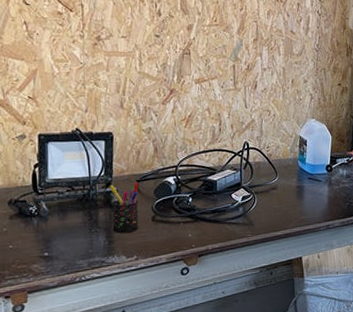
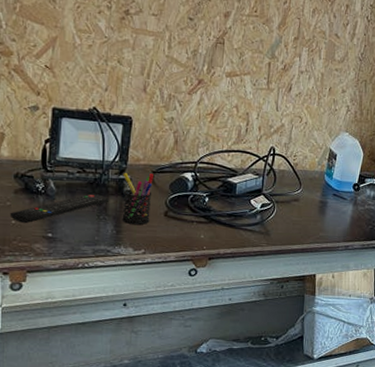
remote control: none [7,209,98,247] -> present [10,194,109,224]

